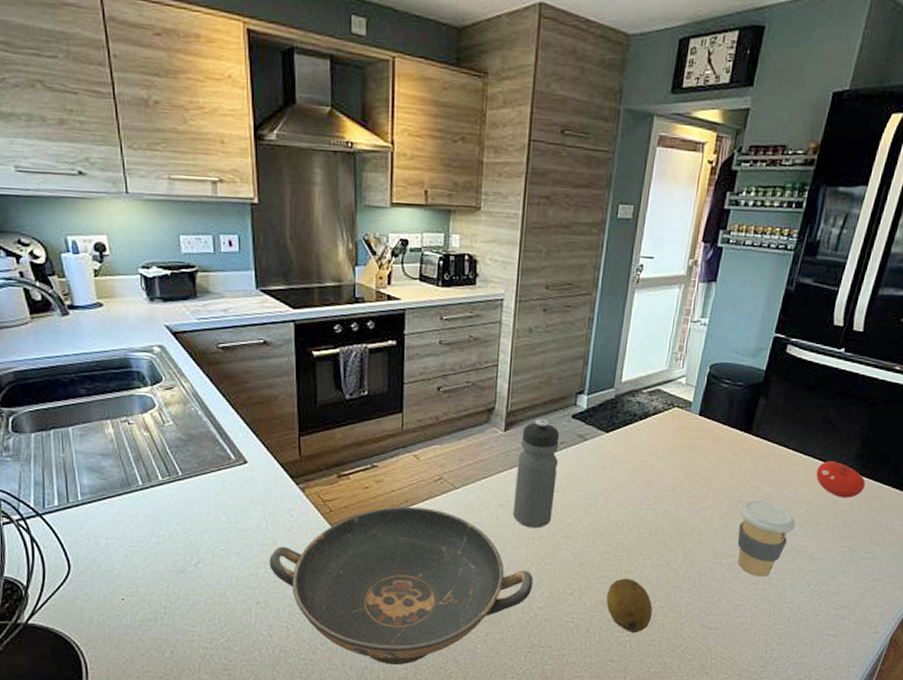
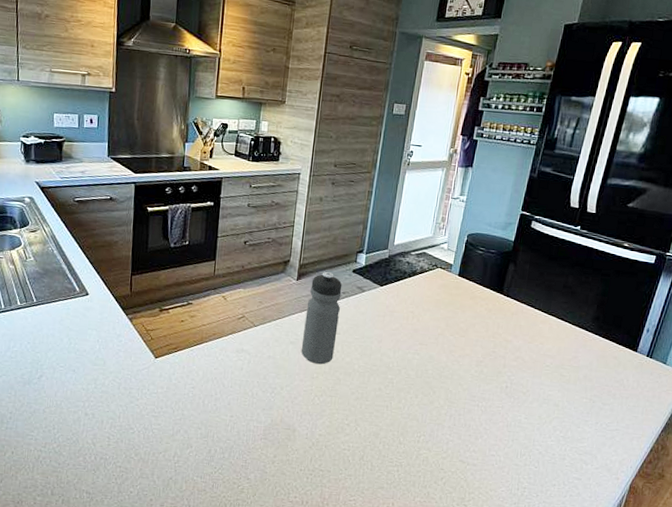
decorative bowl: present [269,506,533,665] -> none [98,338,316,478]
fruit: present [606,578,653,633] -> none [378,414,418,464]
coffee cup: present [737,499,796,577] -> none [491,350,542,421]
fruit: present [816,461,866,498] -> none [559,321,602,355]

